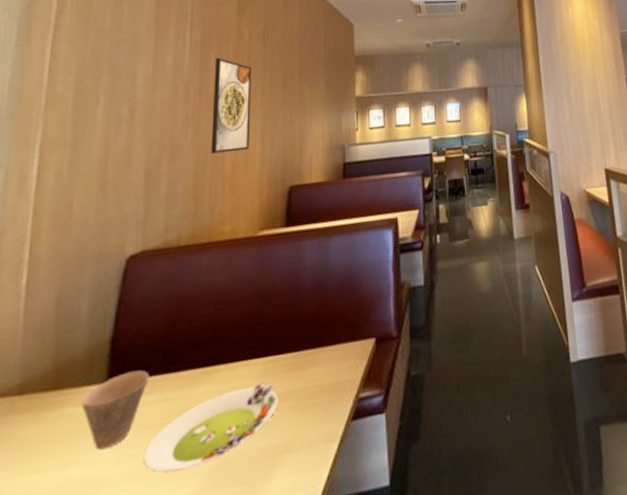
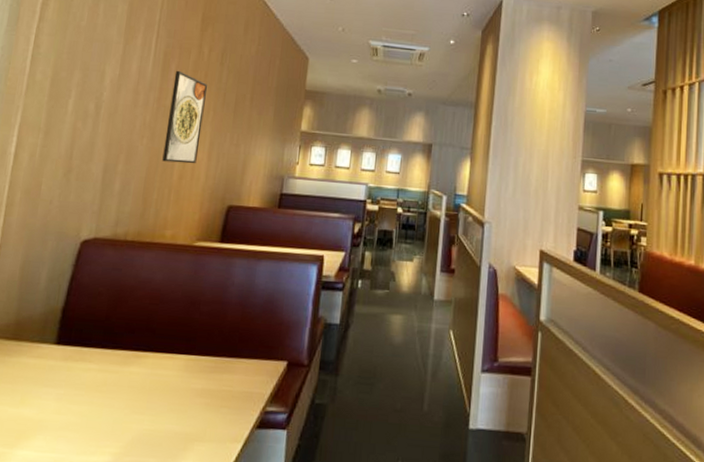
cup: present [81,369,150,451] -> none [34,339,91,399]
salad plate: present [143,382,278,473] -> none [79,376,196,433]

